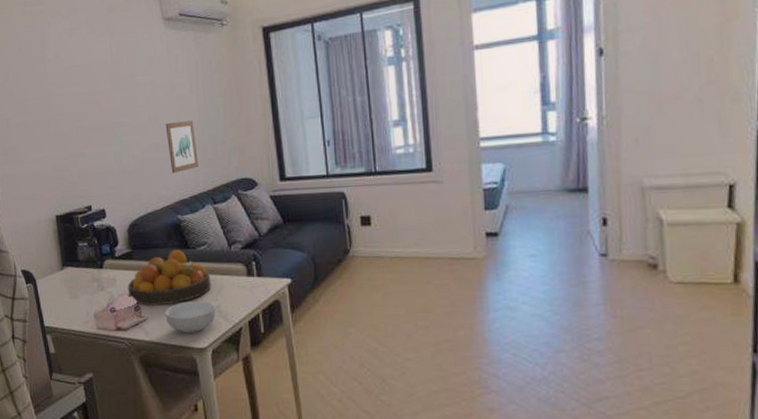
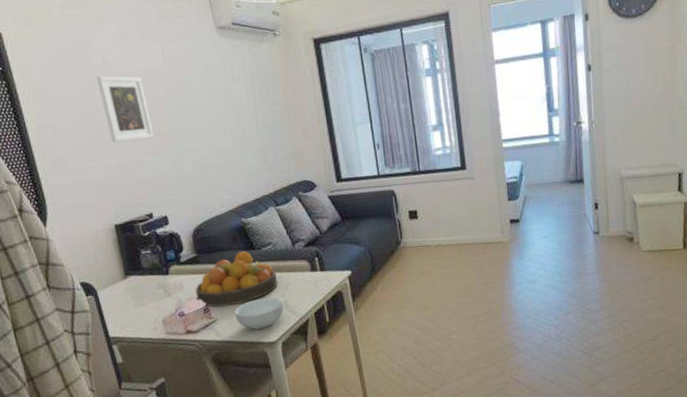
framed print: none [49,69,97,135] -> present [97,75,154,143]
wall art: present [165,120,199,174] -> none [224,127,260,178]

